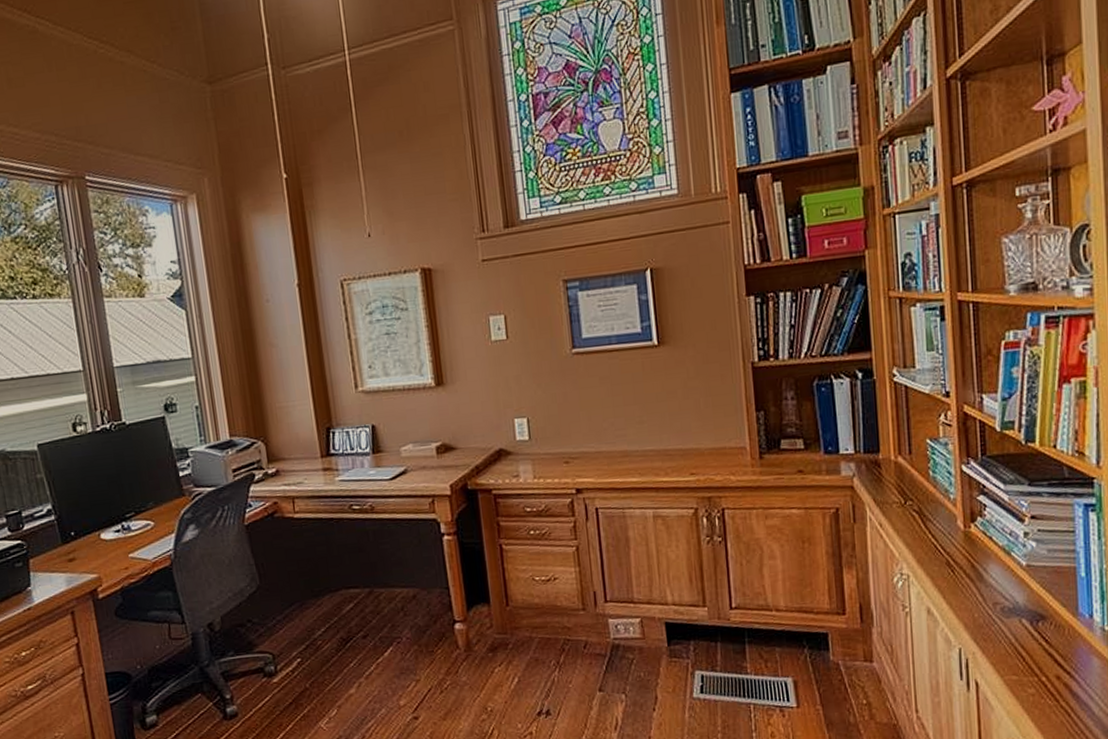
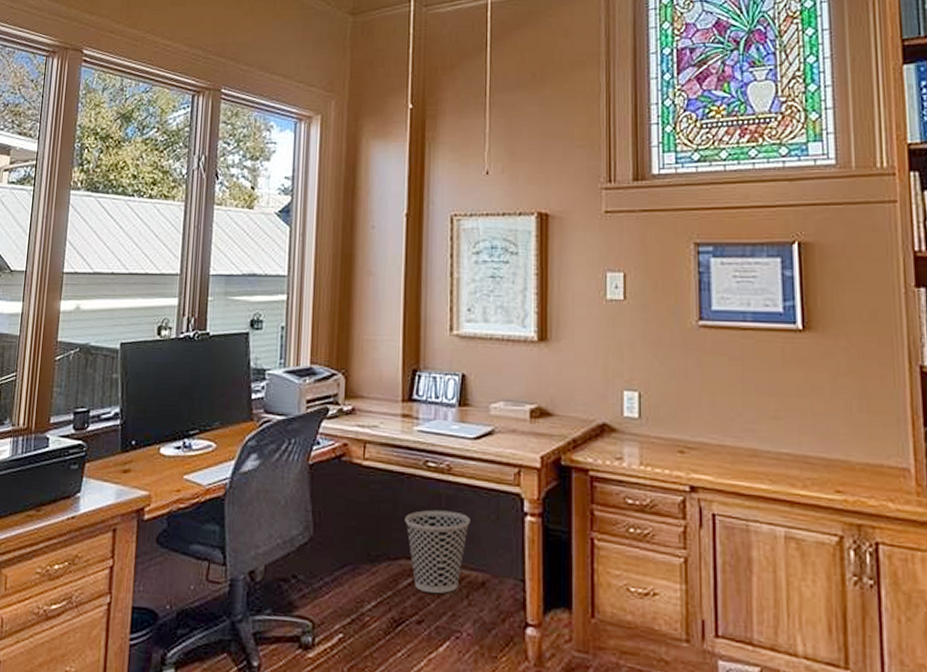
wastebasket: none [339,543,397,612] -> present [405,509,470,594]

